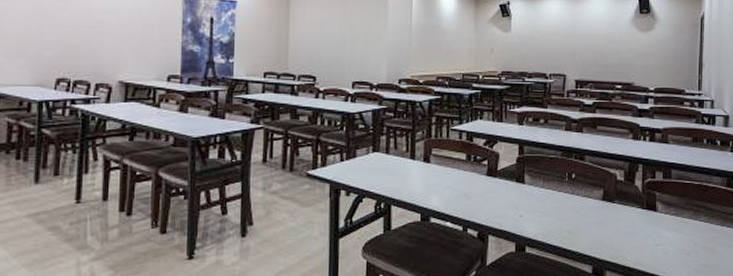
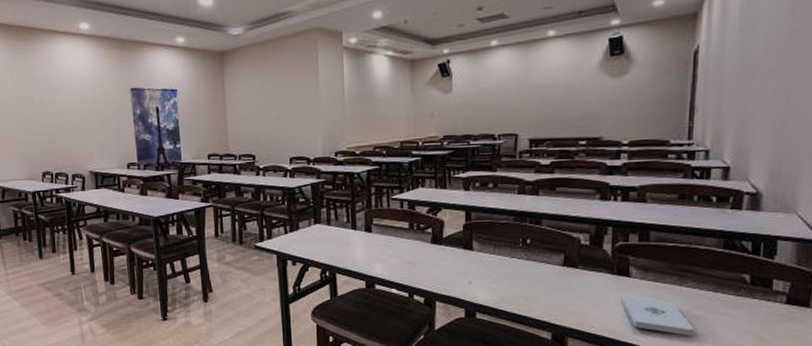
notepad: none [650,229,707,267] -> present [621,295,694,336]

